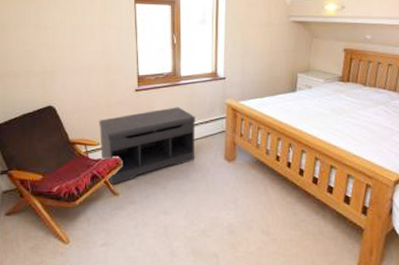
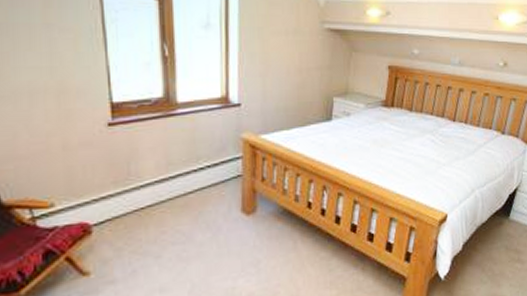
bench: present [99,107,195,185] -> none [51,146,201,261]

